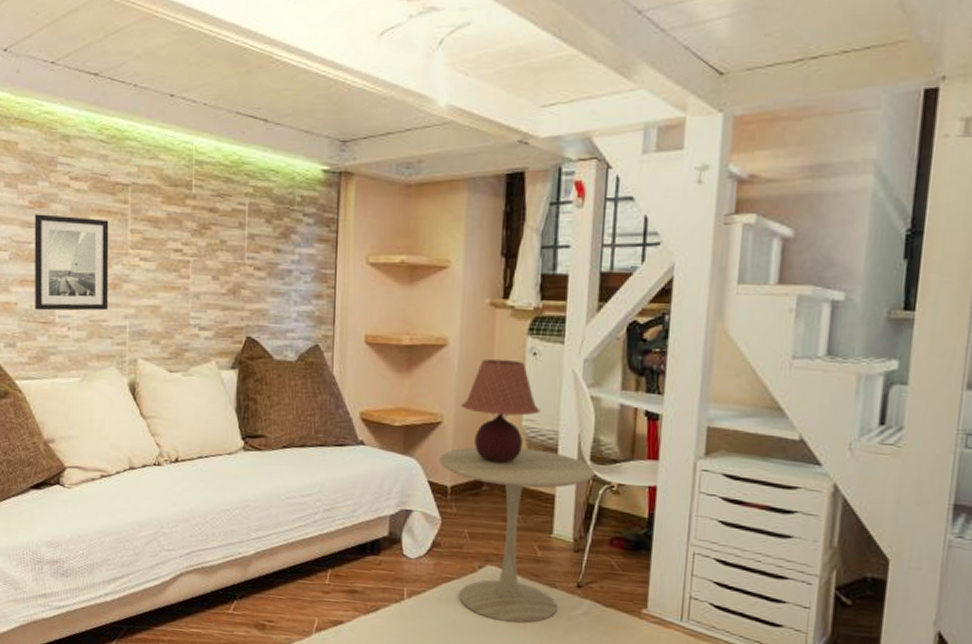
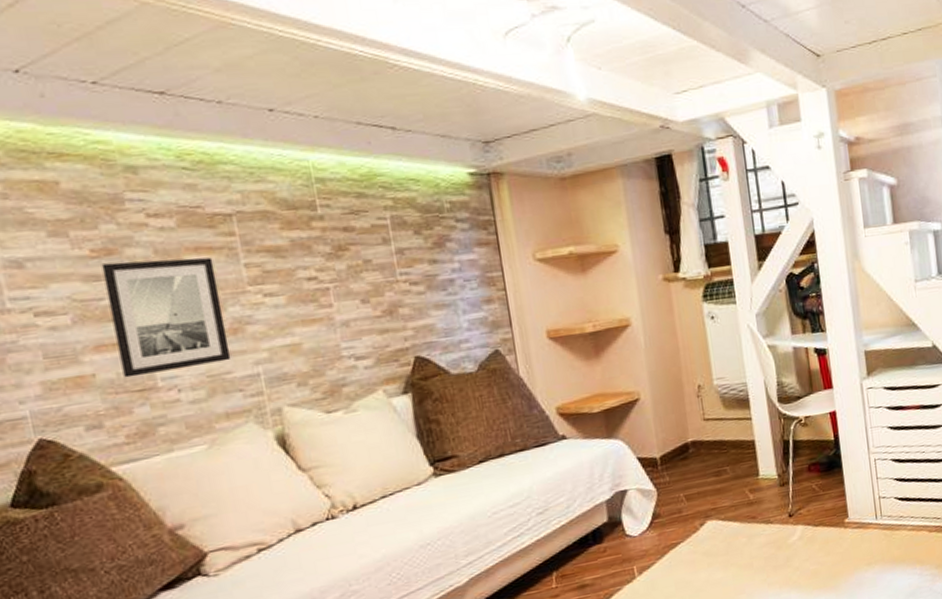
side table: present [439,446,596,624] -> none [644,402,785,570]
table lamp: present [461,359,541,464] -> none [654,326,728,425]

